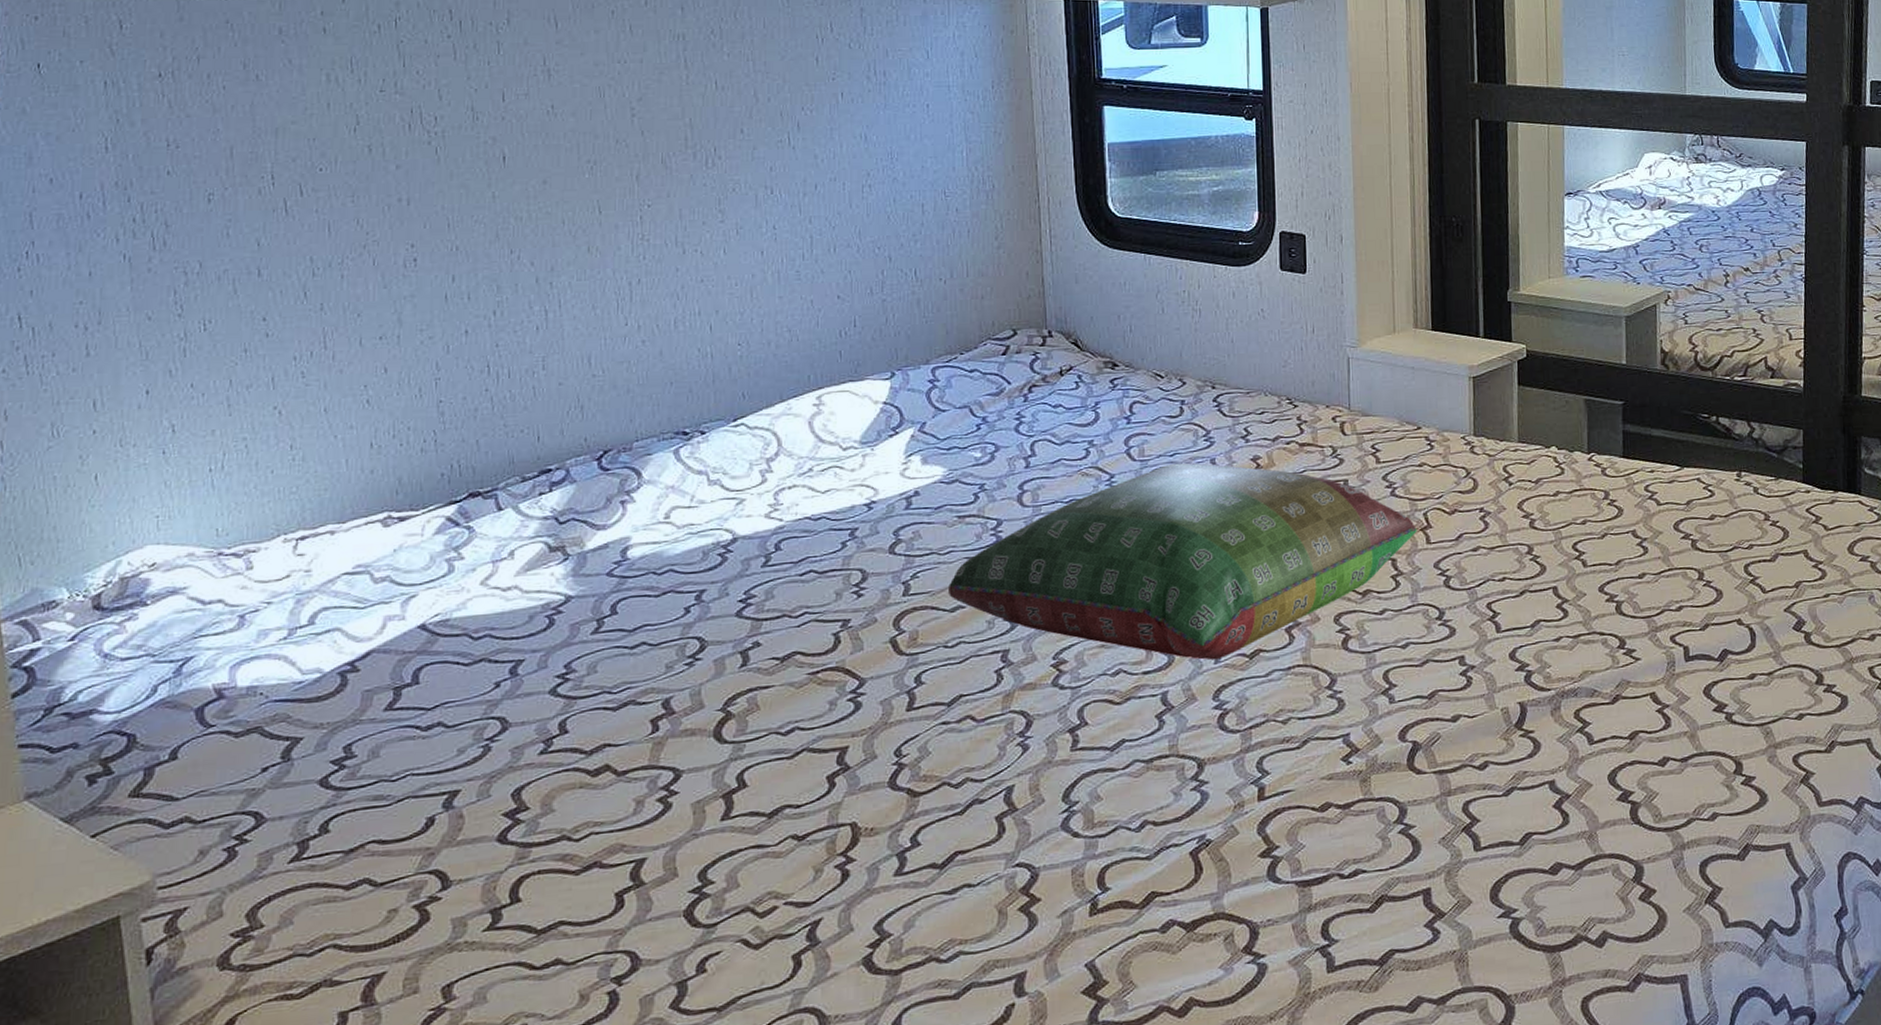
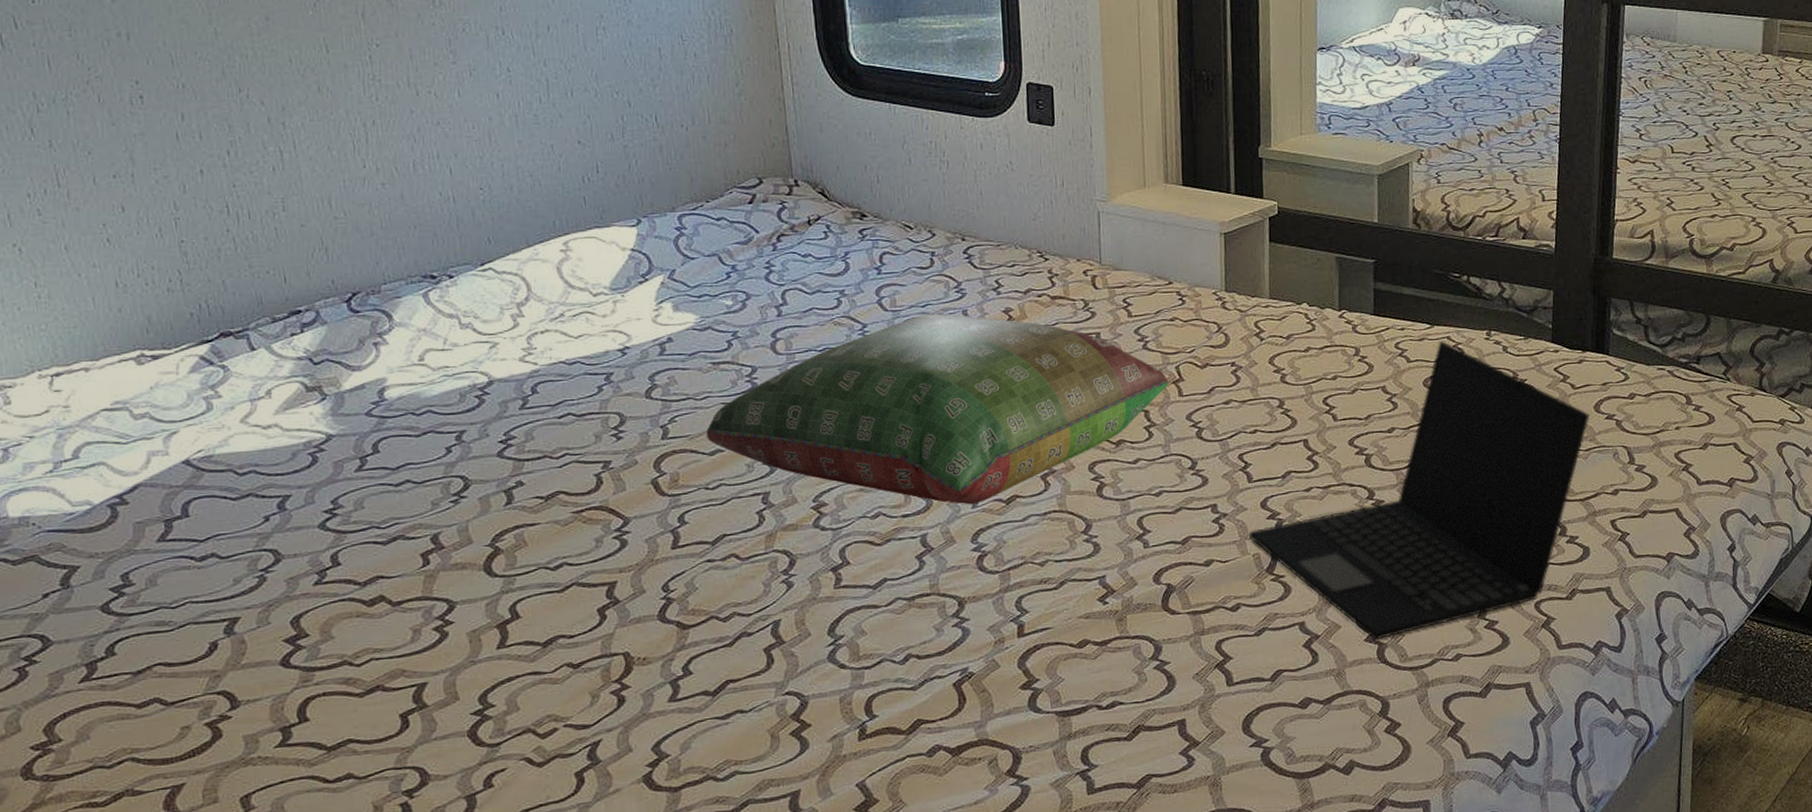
laptop: none [1496,483,1844,799] -> present [1248,341,1590,640]

